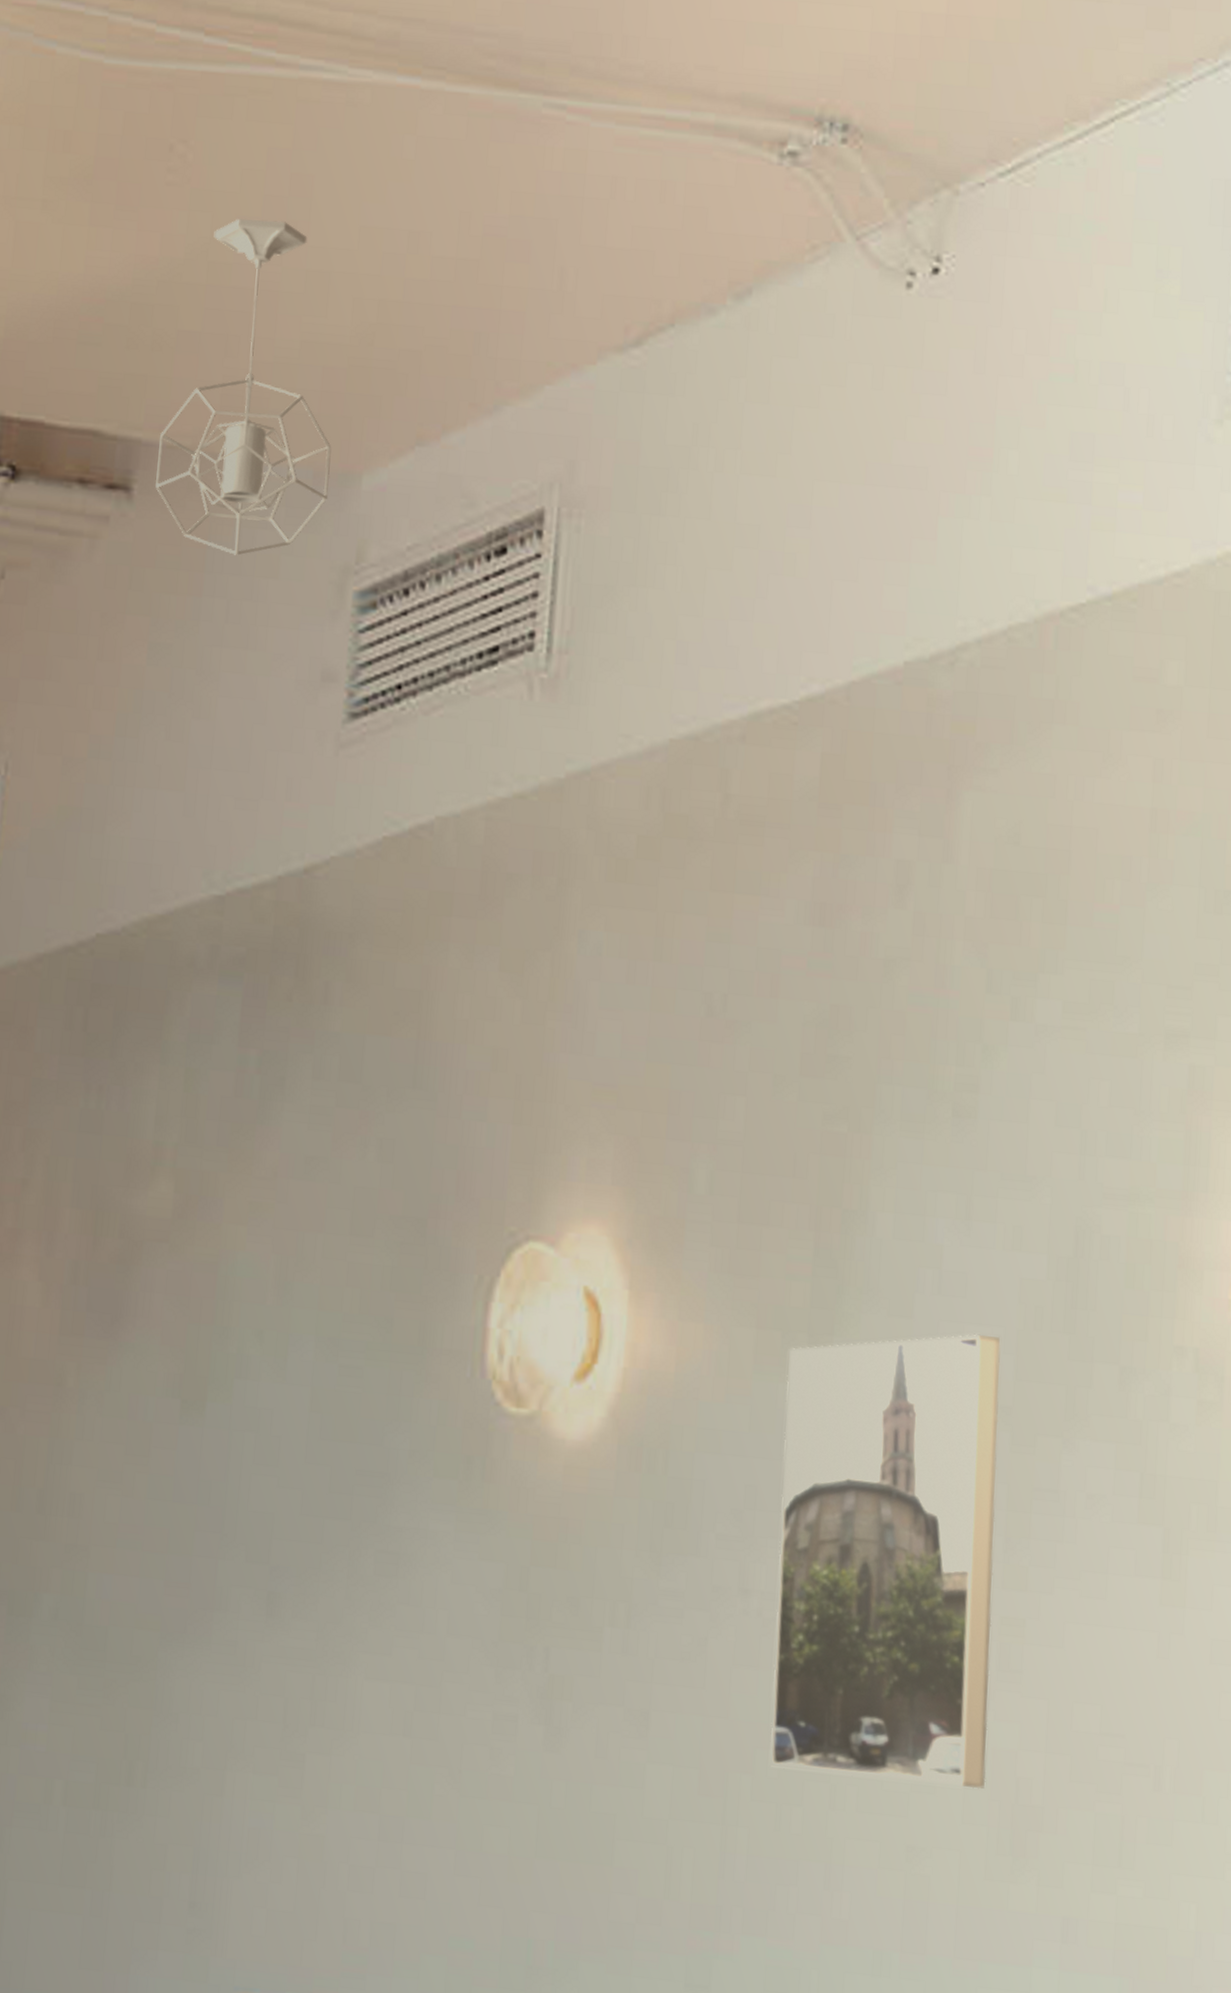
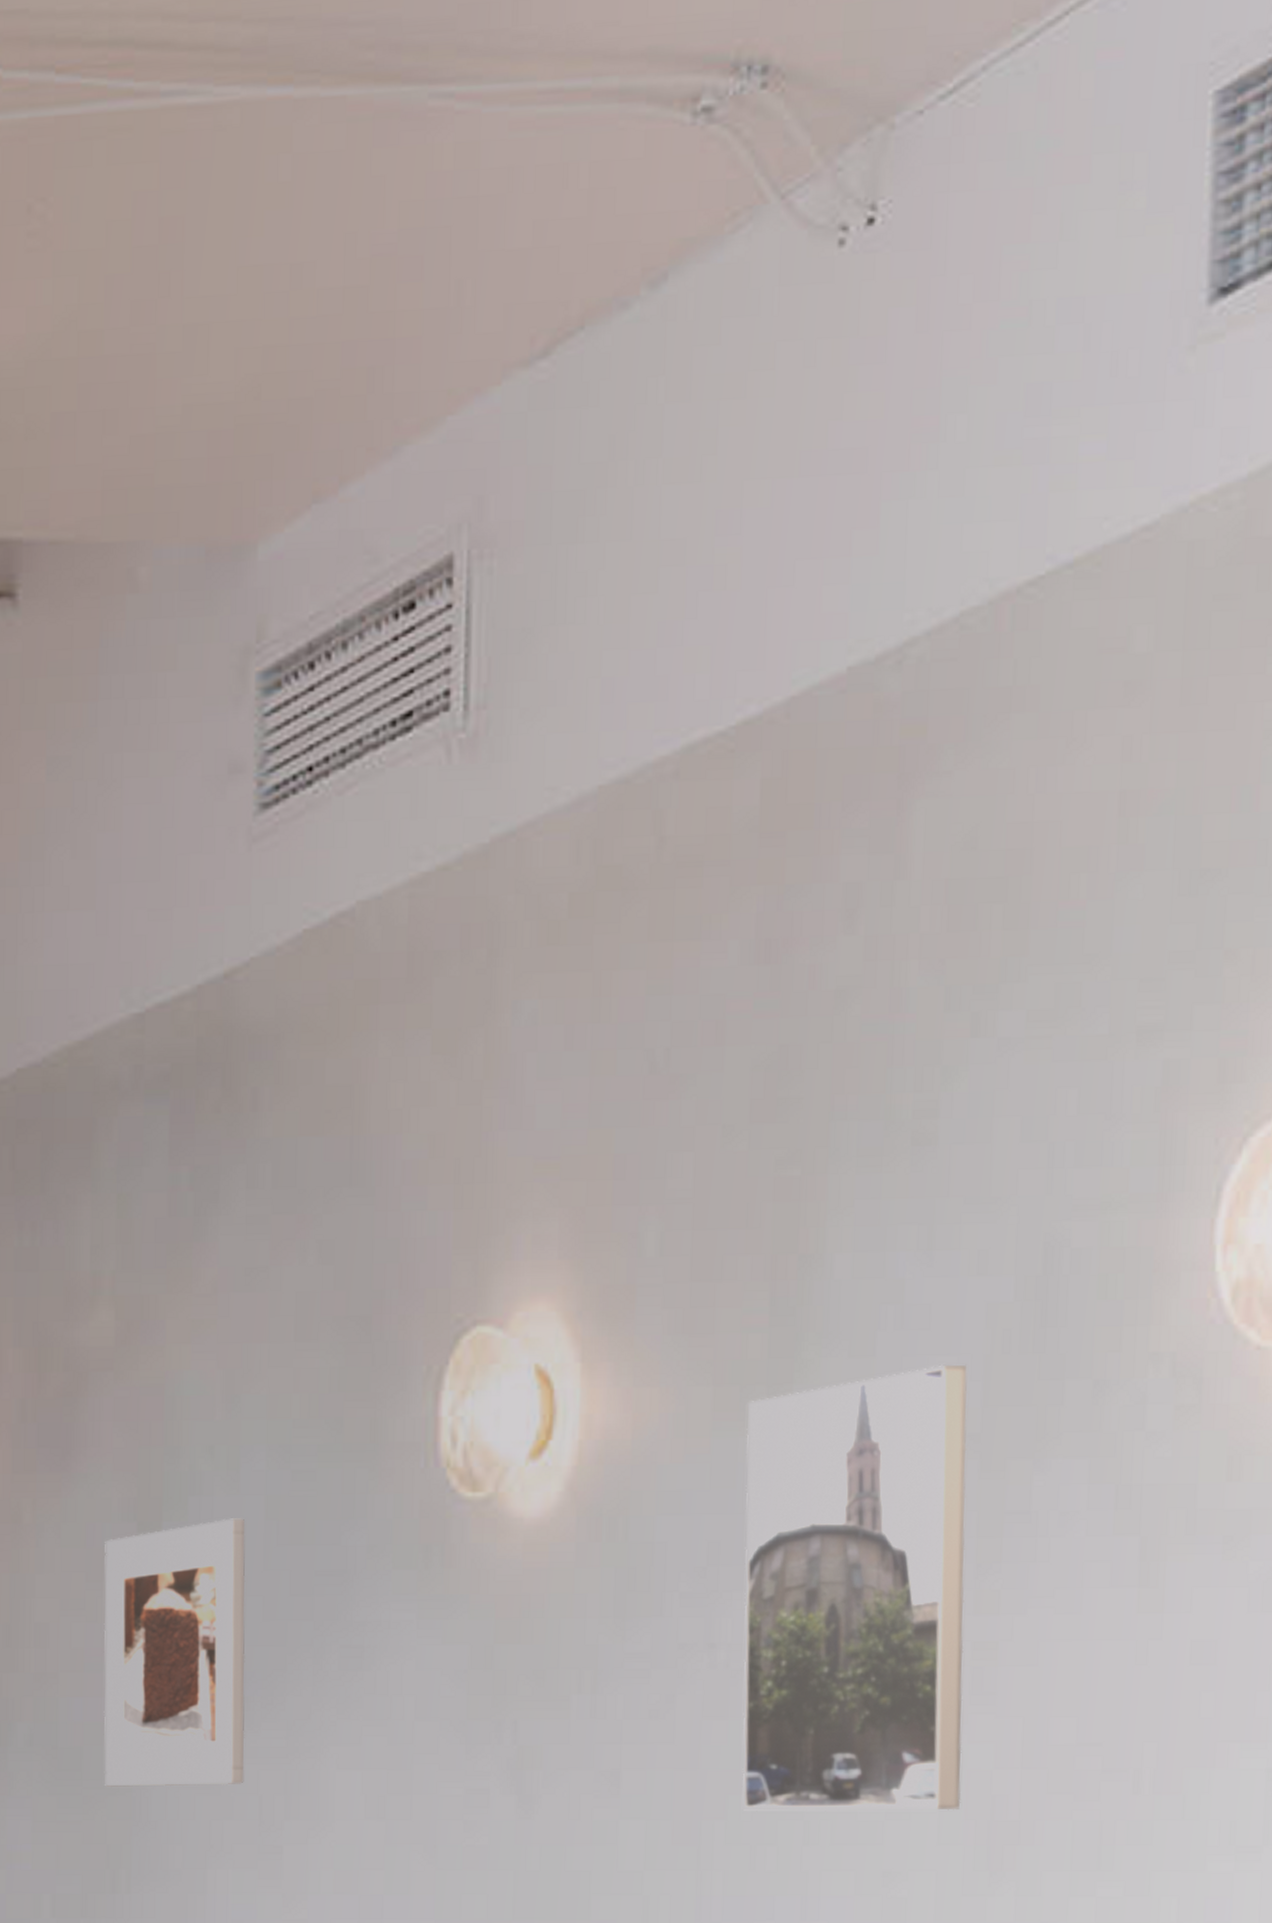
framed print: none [128,1406,289,1684] -> present [103,1518,246,1787]
pendant light: present [155,219,332,556] -> none [41,274,224,651]

